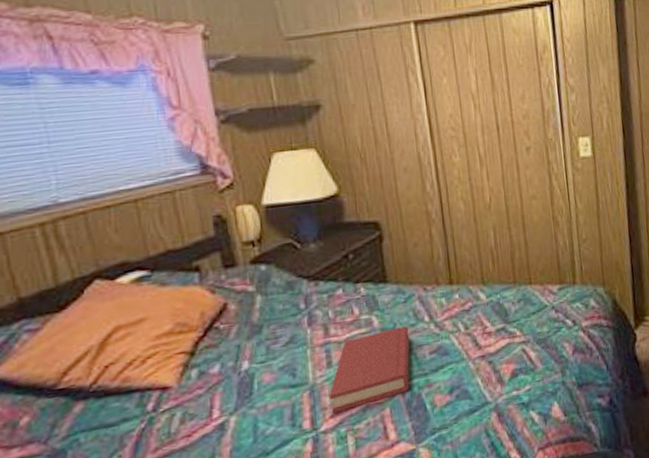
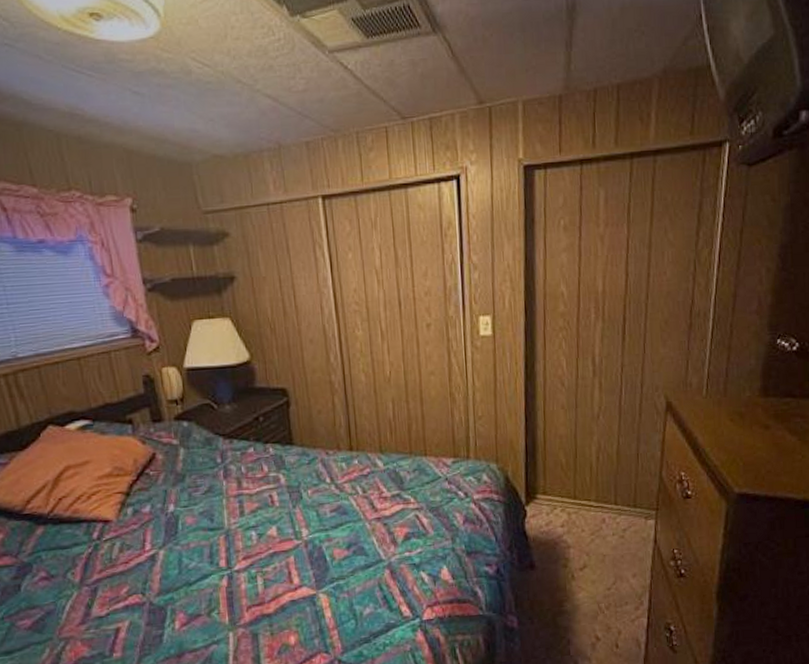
hardback book: present [328,326,410,414] -> none [241,485,313,556]

